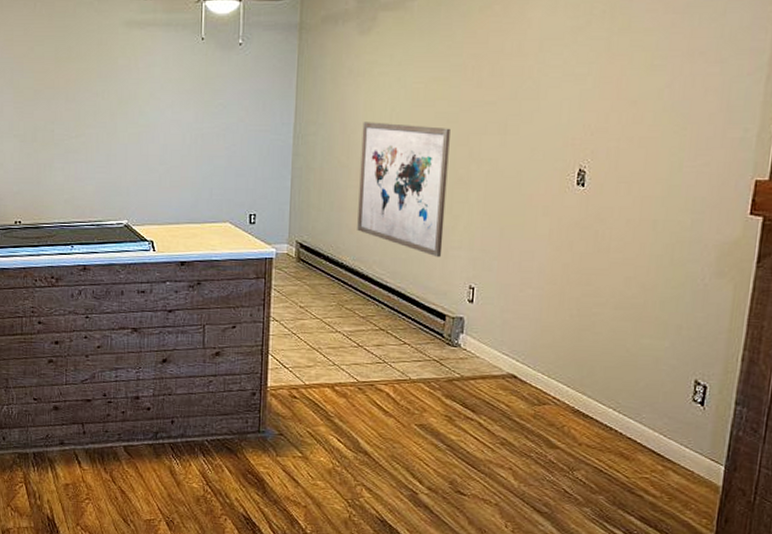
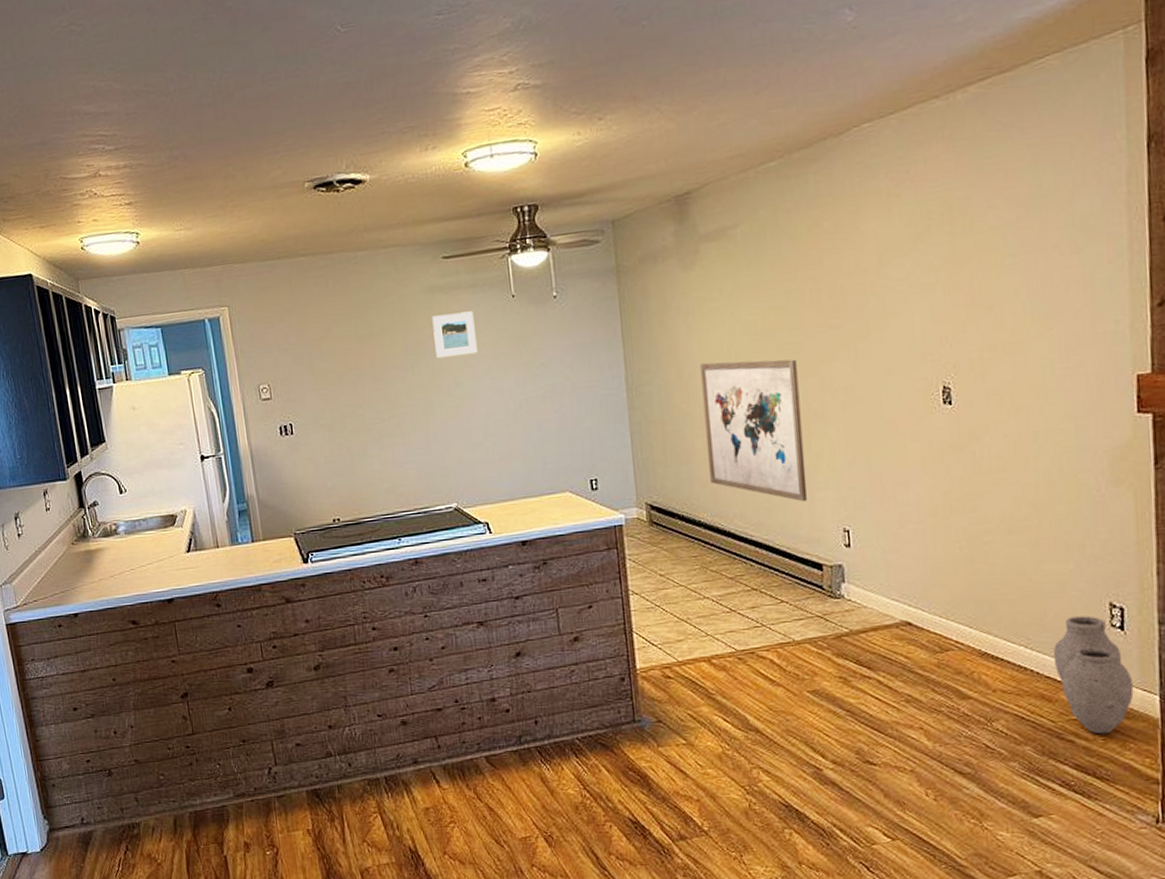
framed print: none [126,48,164,88] -> present [432,311,477,359]
vase: none [636,388,704,494] -> present [1053,615,1134,735]

